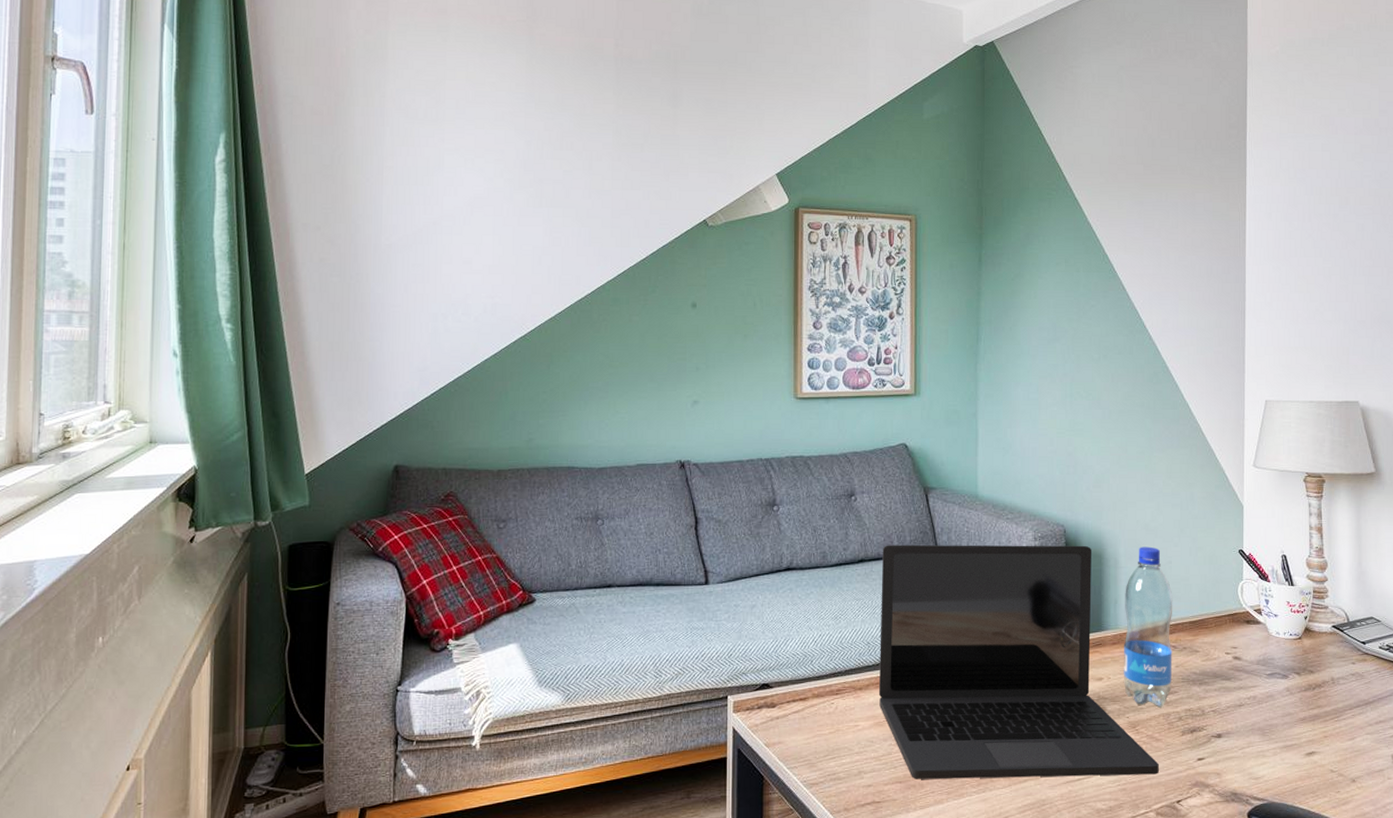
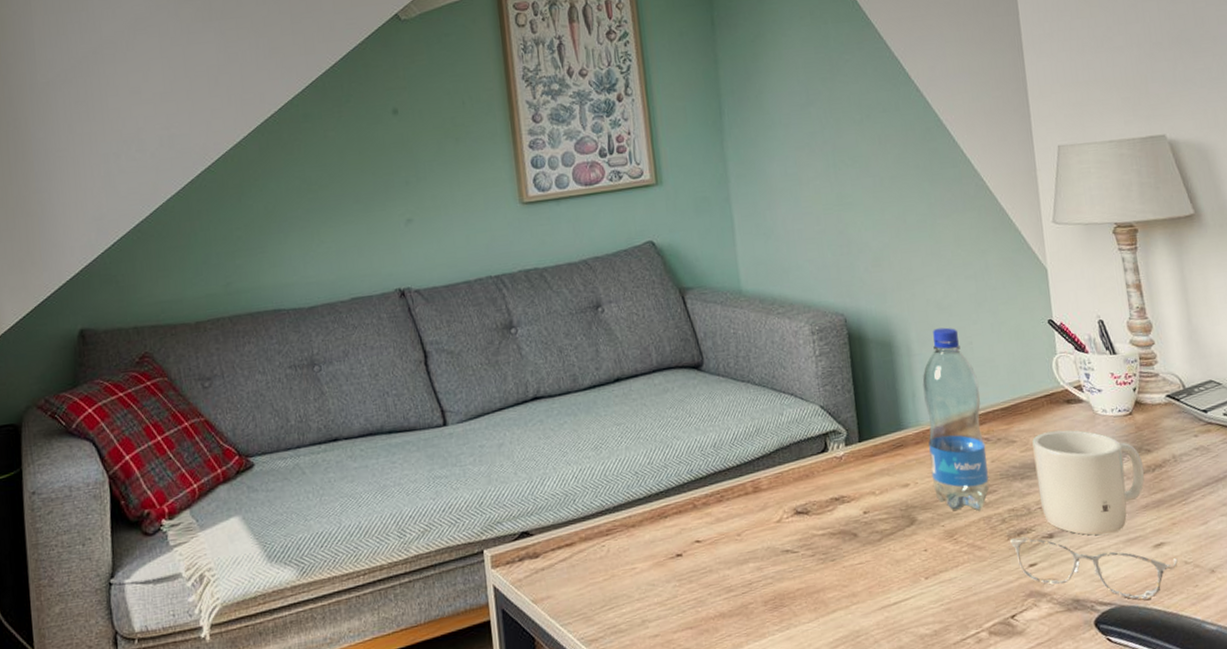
laptop: present [878,544,1159,779] -> none [640,334,986,623]
spectacles: none [1183,734,1325,800] -> present [1009,537,1178,601]
mug: none [1213,646,1306,740] -> present [1032,430,1145,536]

